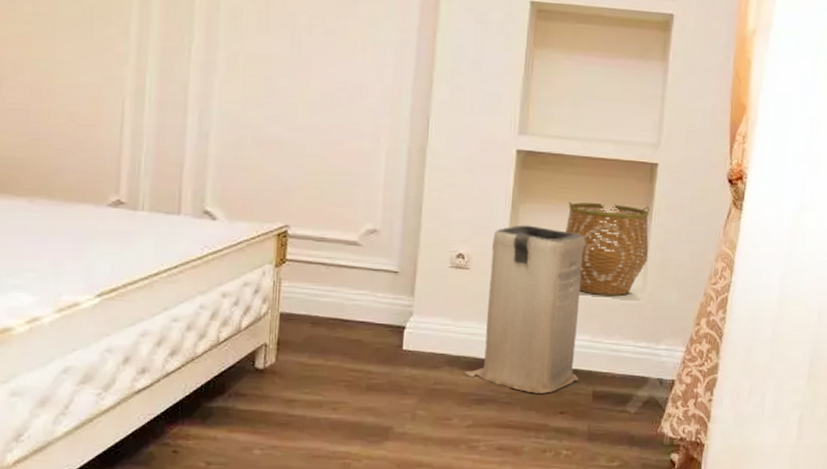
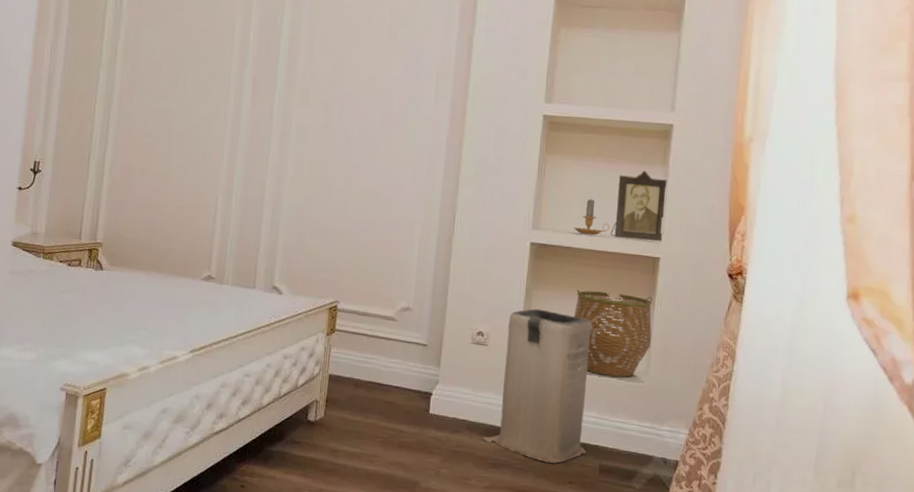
candle: none [565,98,605,140] -> present [574,198,610,236]
photo frame: none [605,66,666,146] -> present [610,170,667,242]

